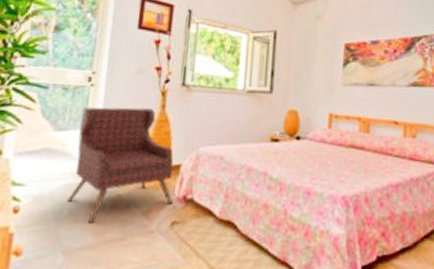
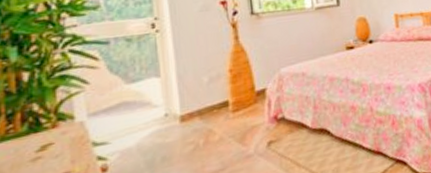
armchair: present [67,107,173,223] -> none [153,42,265,163]

